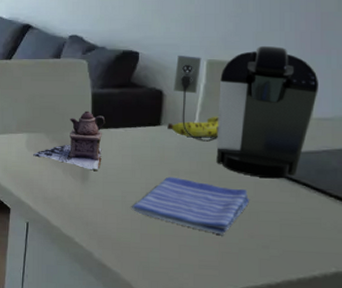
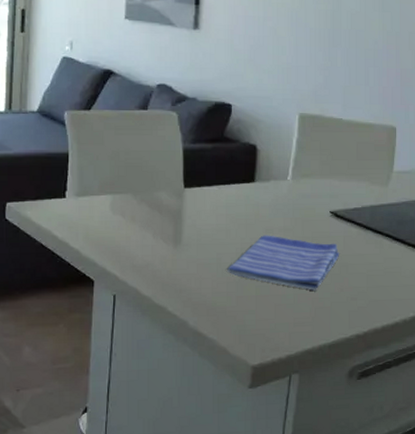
teapot: present [33,111,106,172] -> none [119,168,198,234]
fruit: present [167,116,219,137] -> none [261,171,311,193]
coffee maker: present [174,45,318,179] -> none [267,100,398,232]

